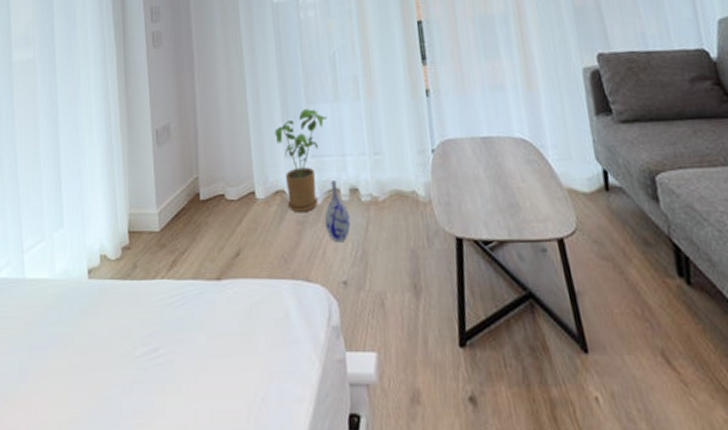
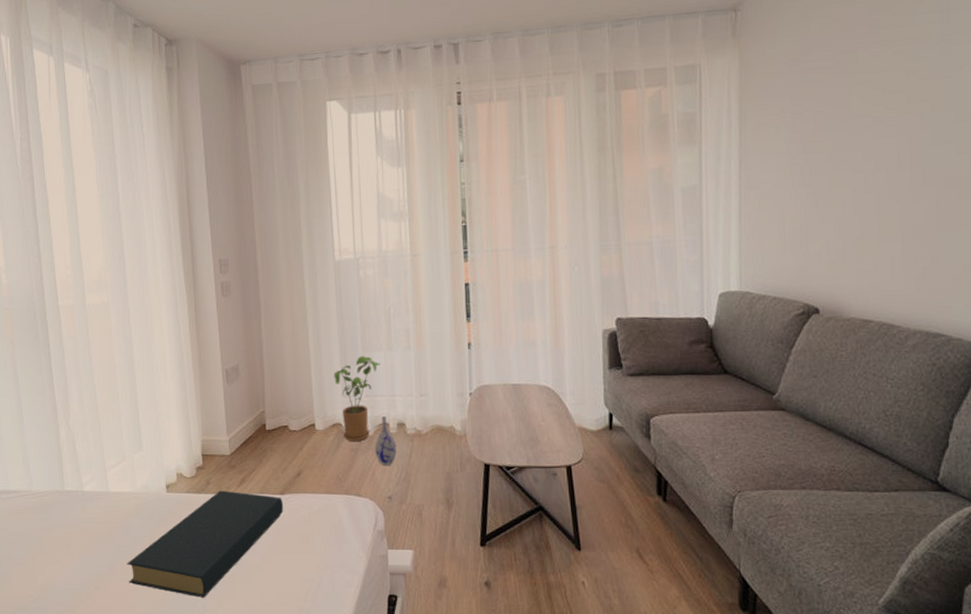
hardback book: none [41,275,221,416] -> present [127,490,284,598]

